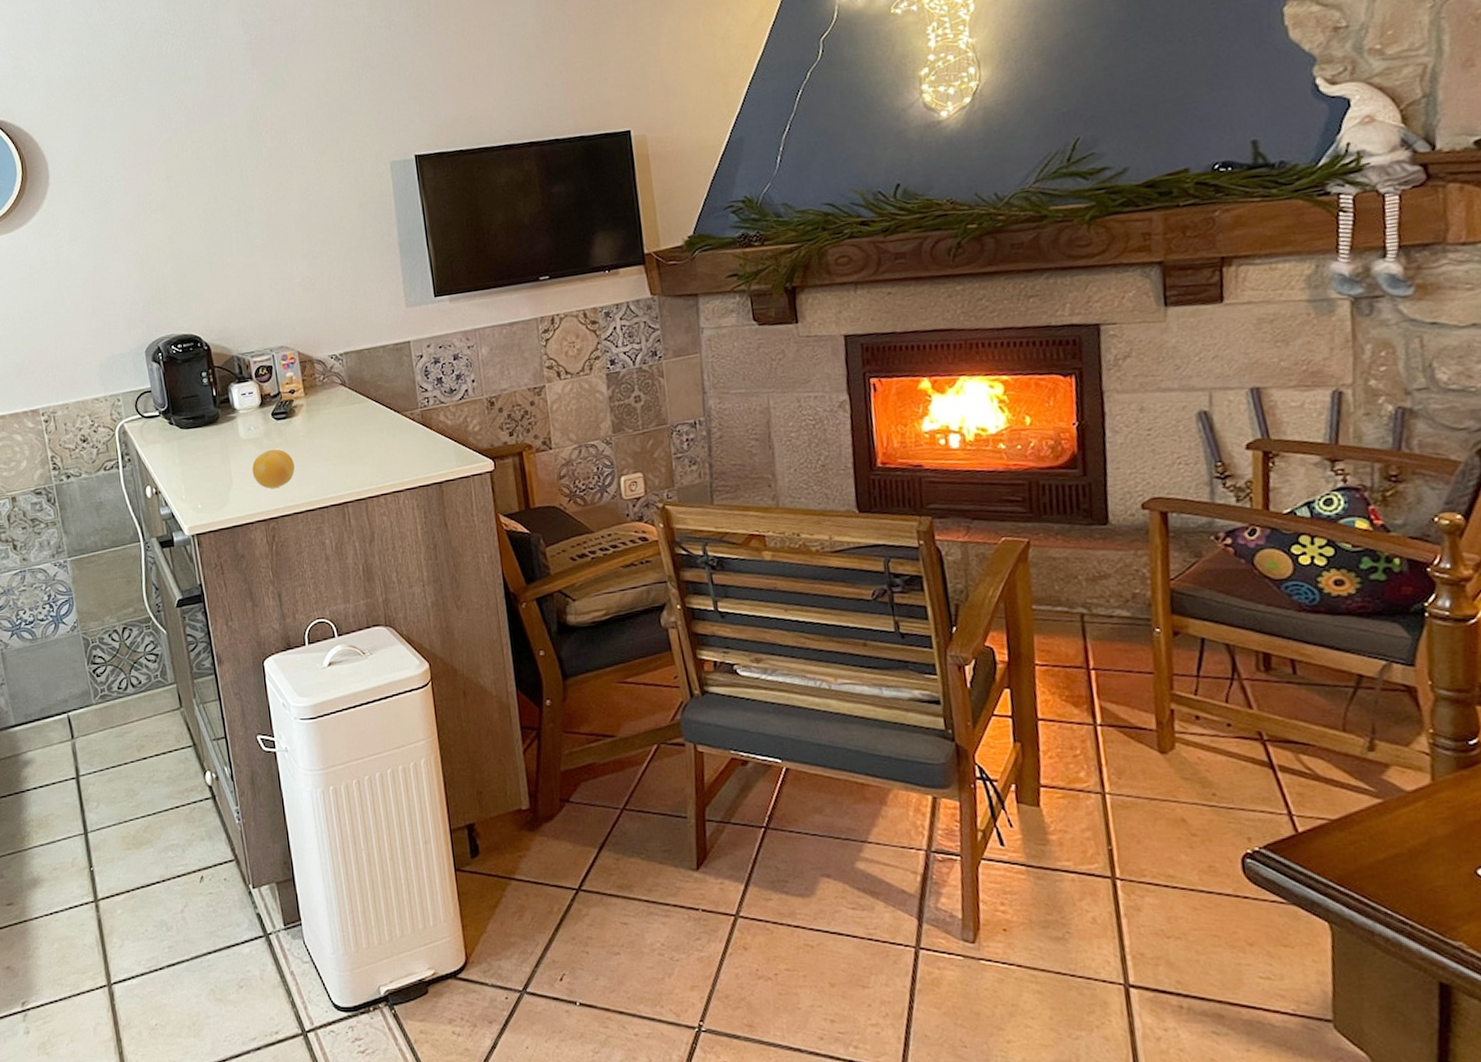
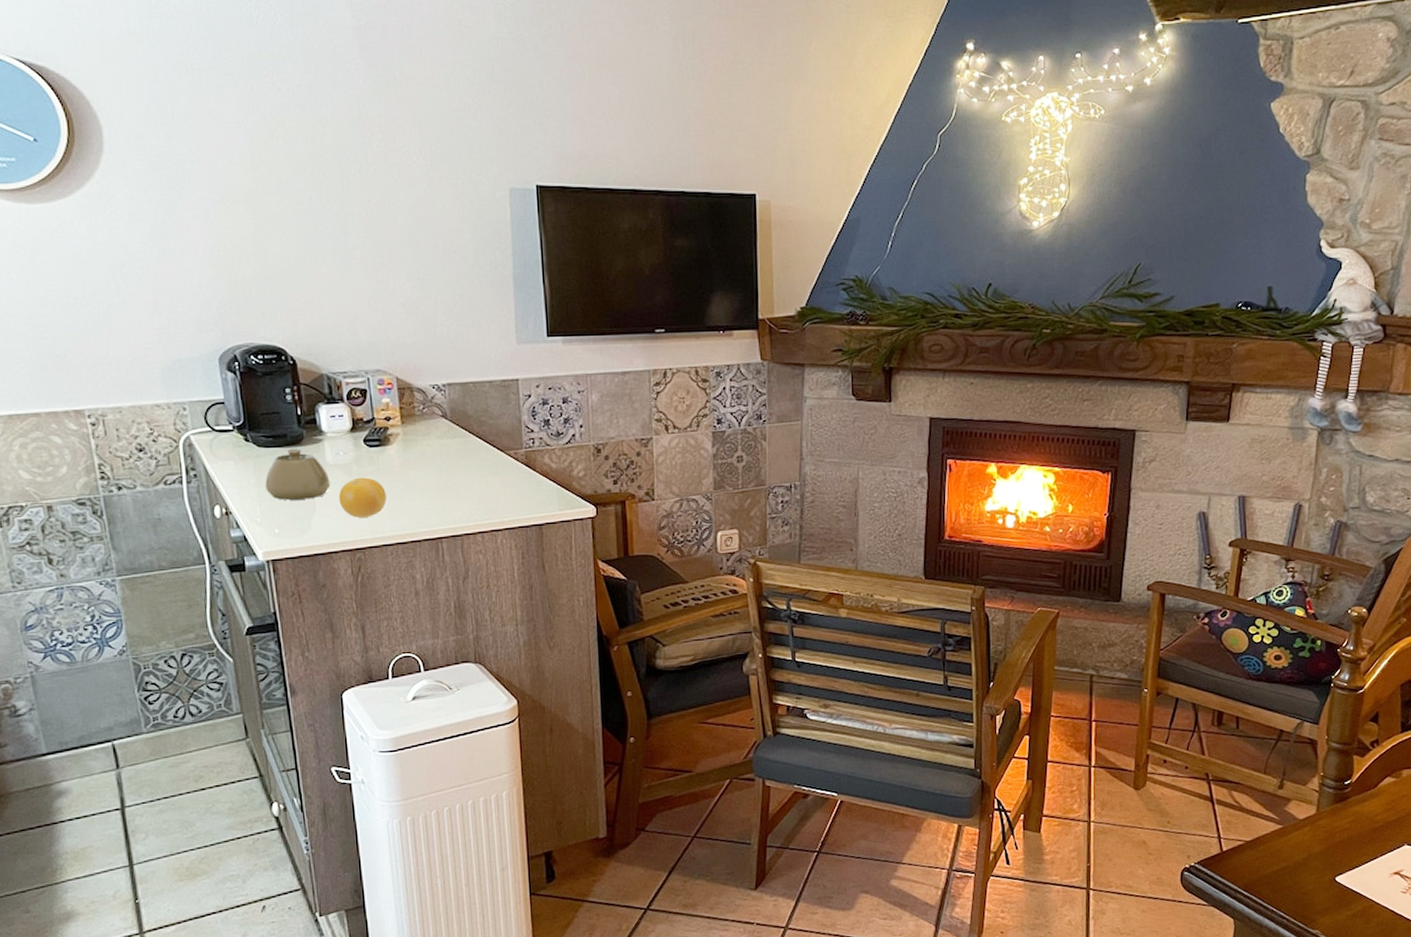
sugar bowl: none [188,427,245,477] -> present [265,448,331,500]

